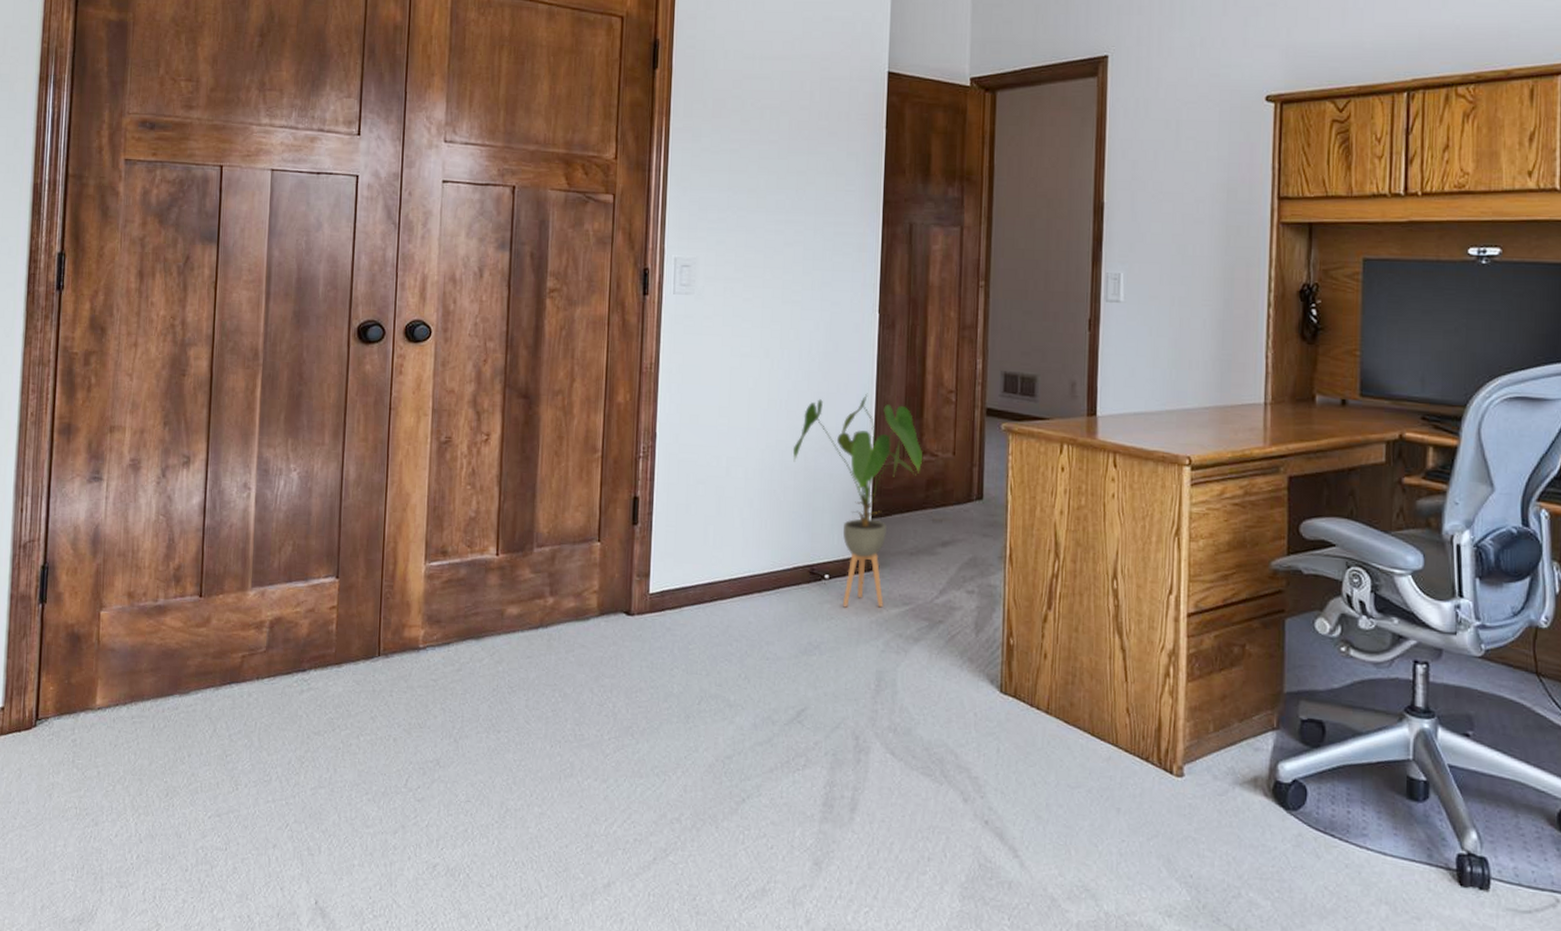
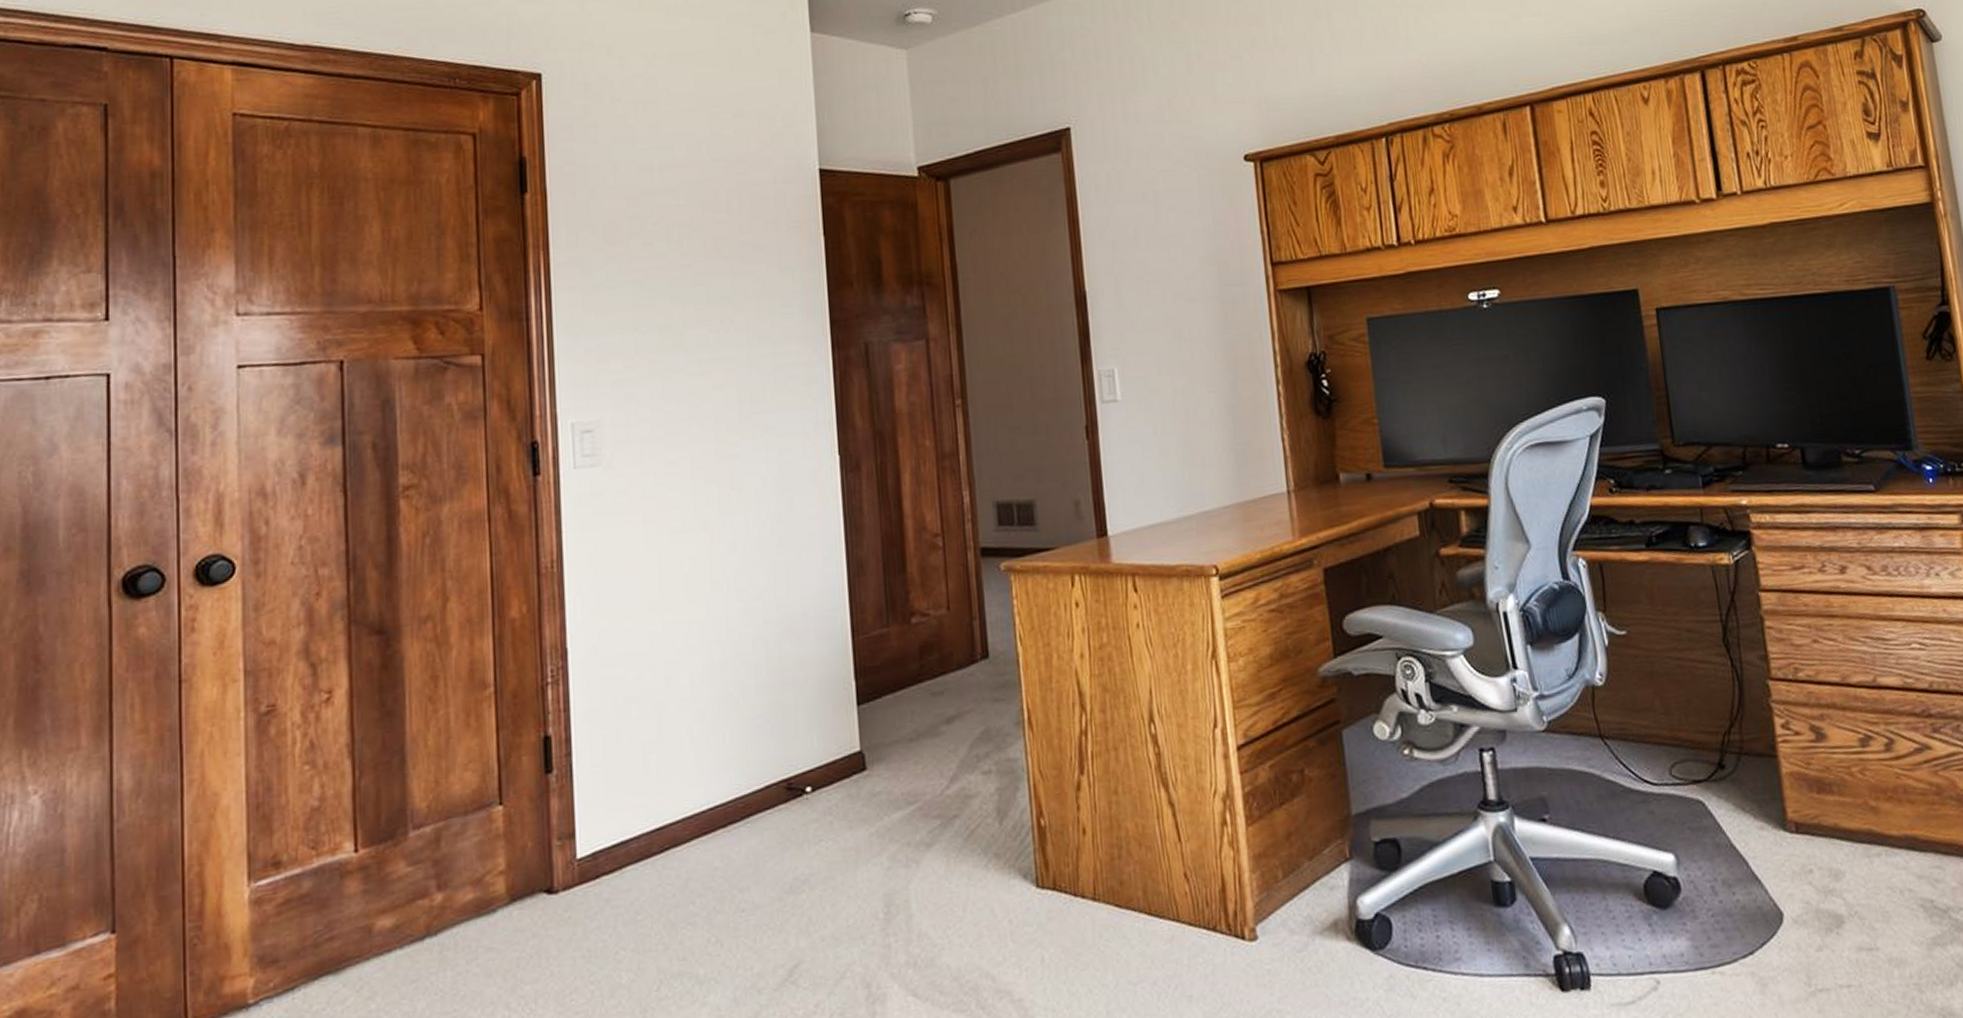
house plant: present [792,393,923,608] -> none [748,553,912,824]

